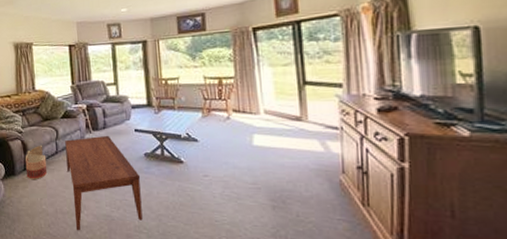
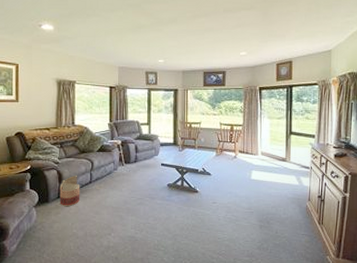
coffee table: present [65,135,143,231] -> none [99,168,163,251]

